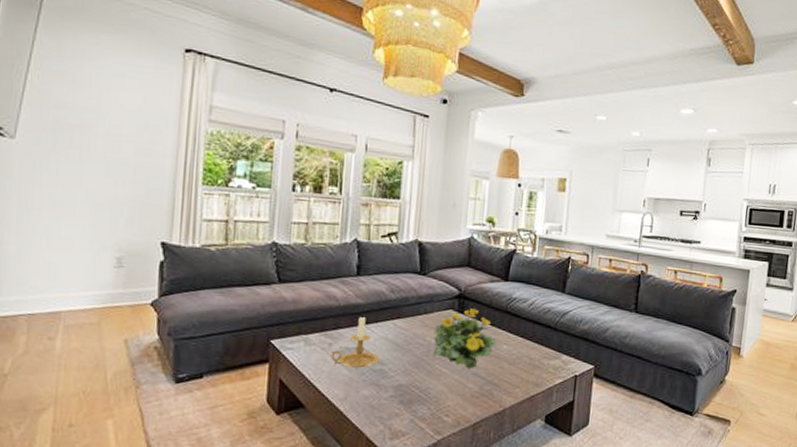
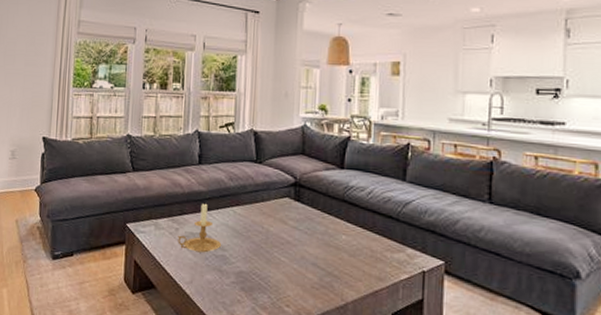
flowering plant: present [433,308,497,369] -> none [271,196,335,259]

